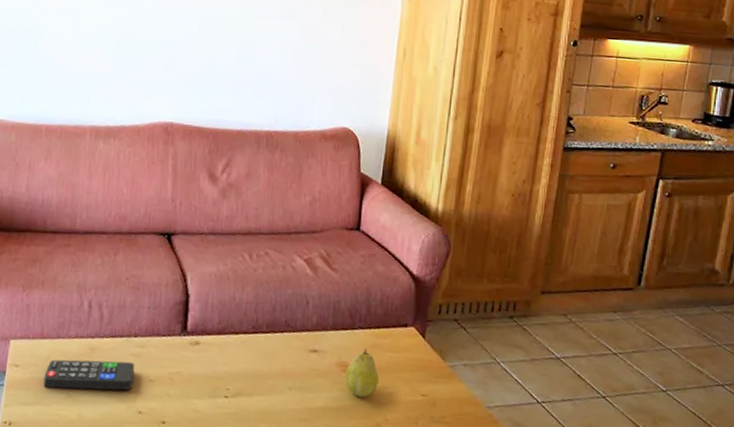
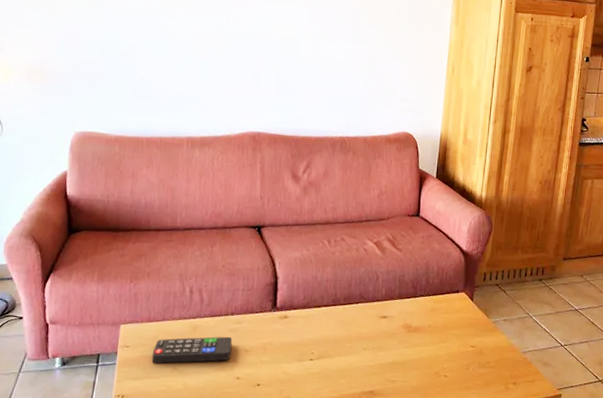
fruit: present [345,347,379,398] -> none [409,311,437,352]

